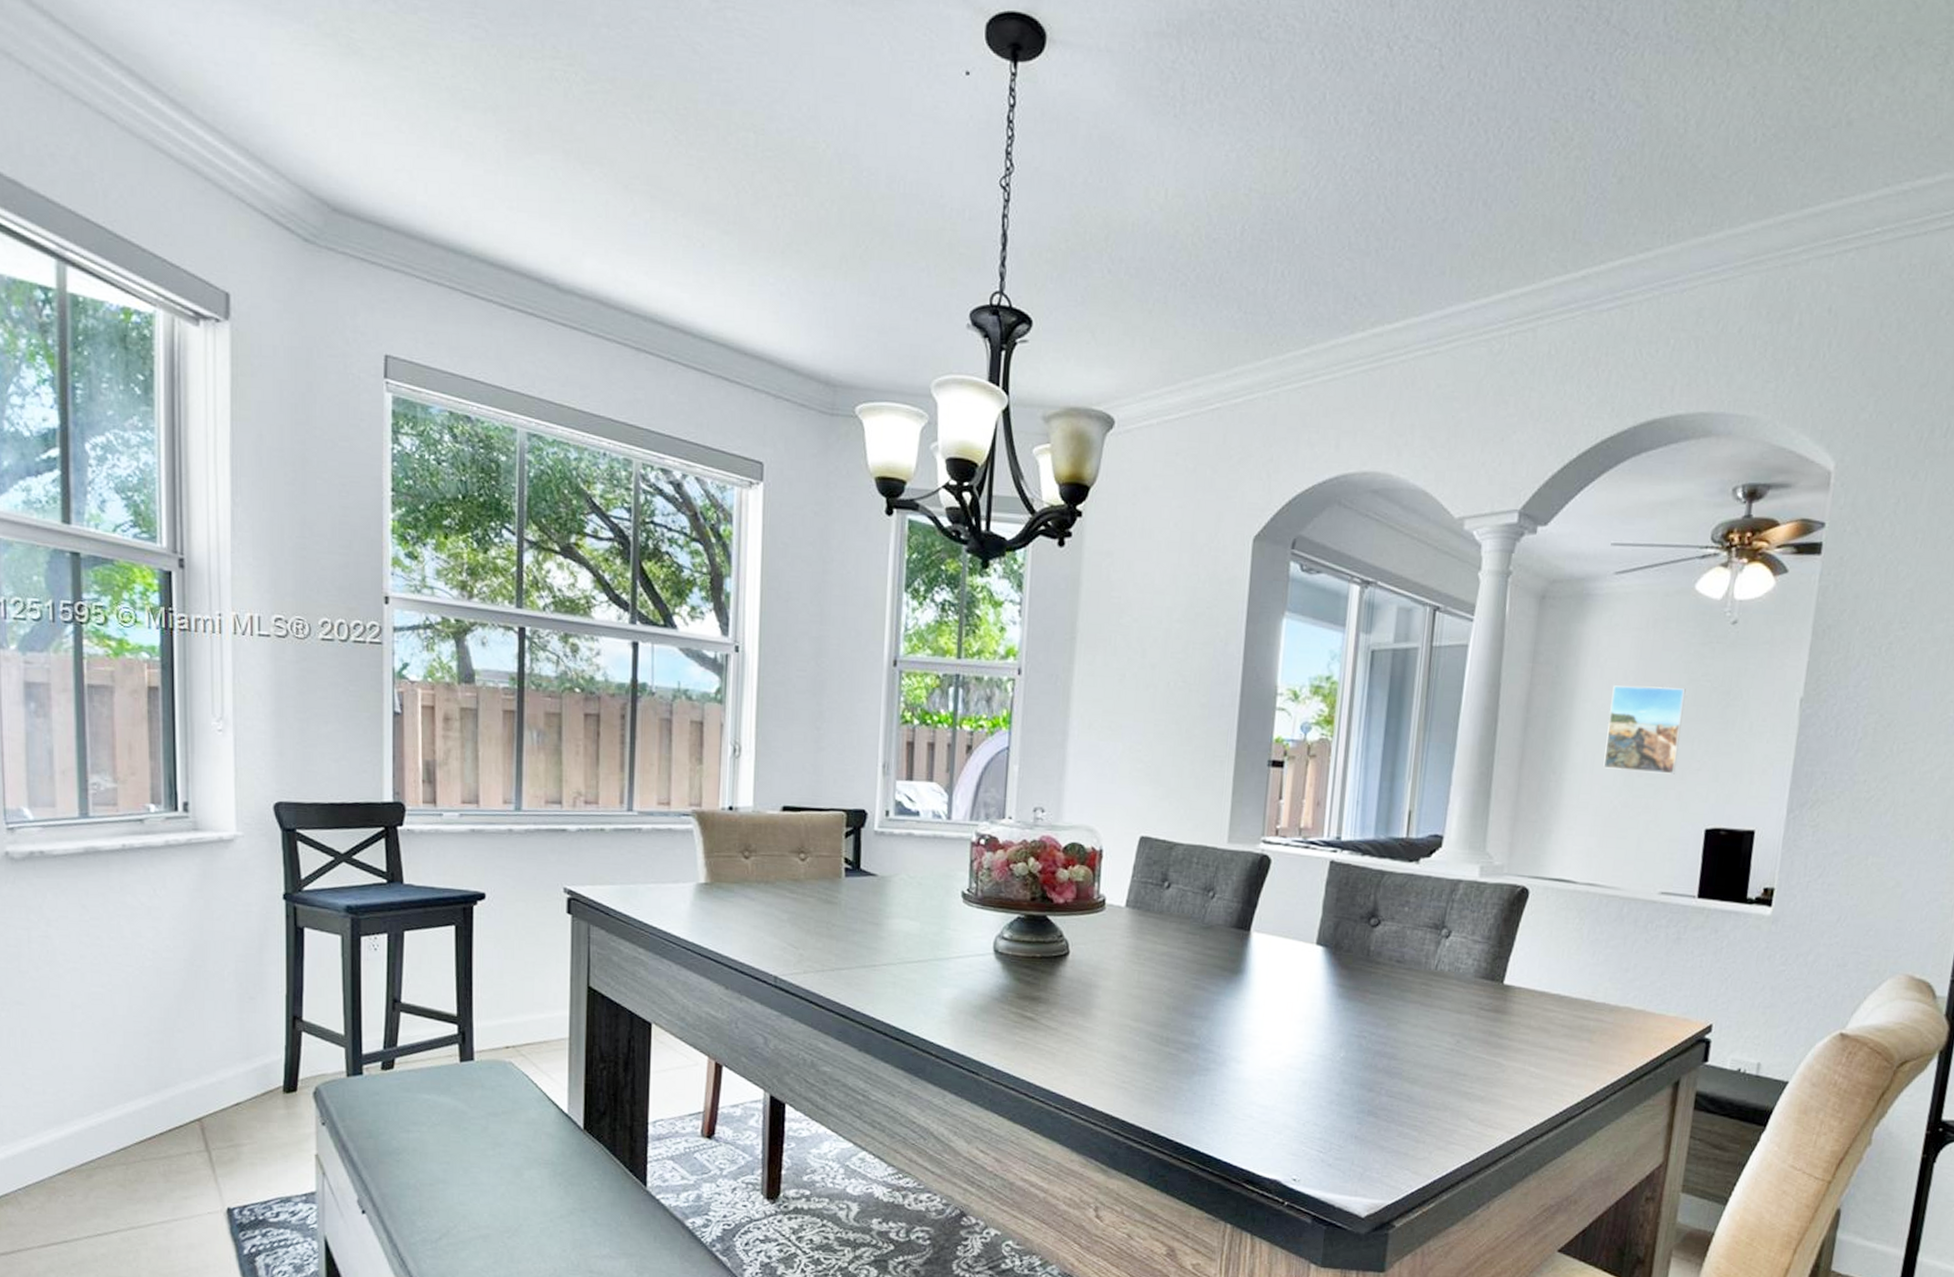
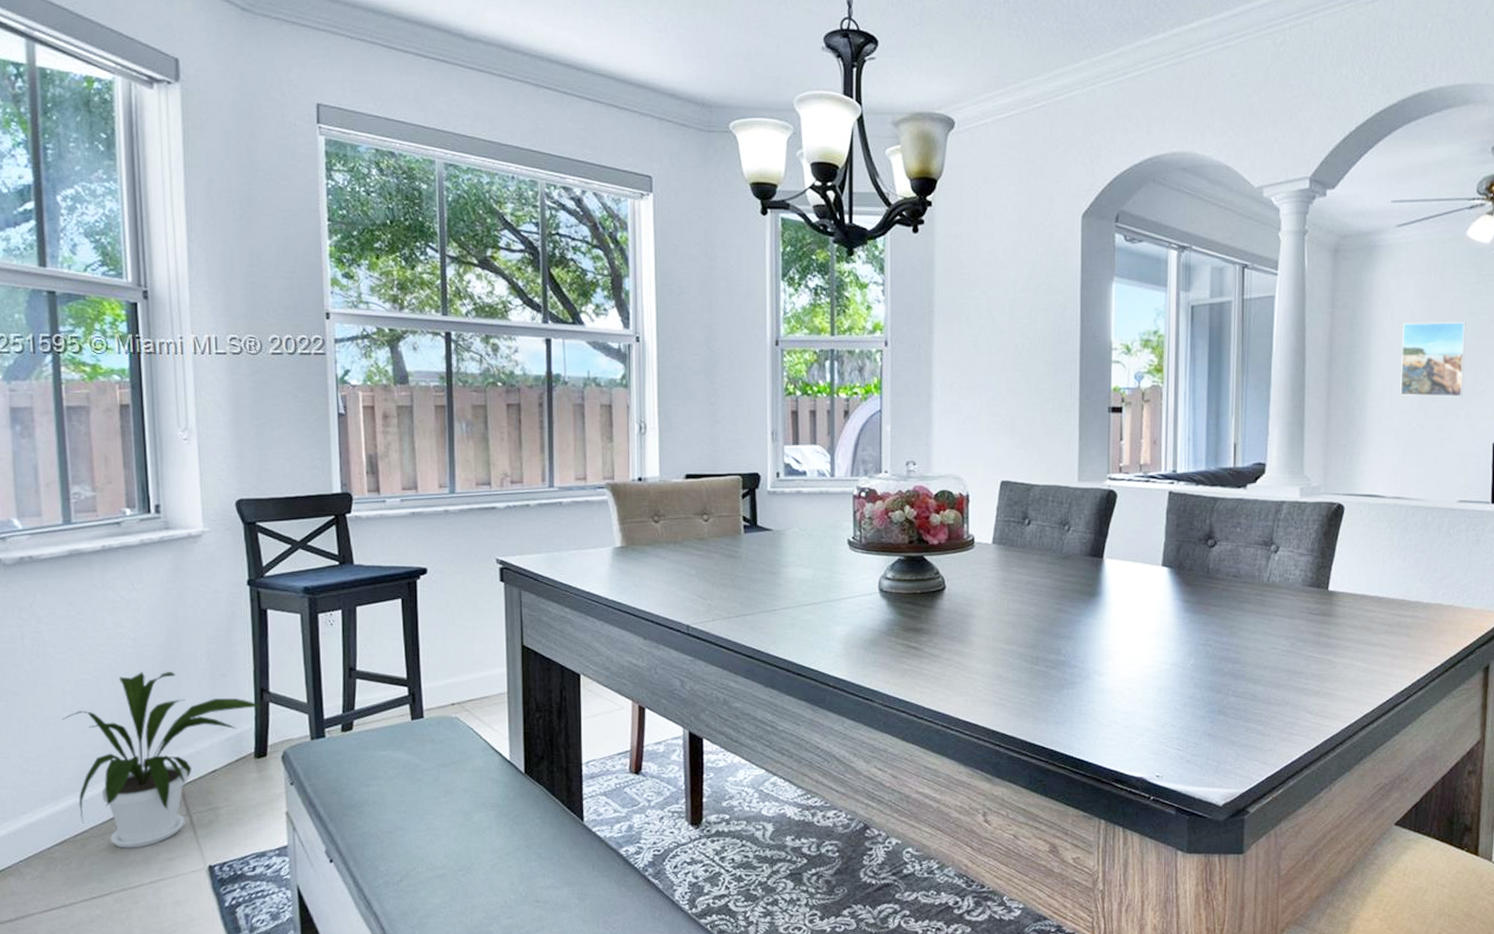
house plant: none [70,988,294,1184] -> present [62,671,262,848]

